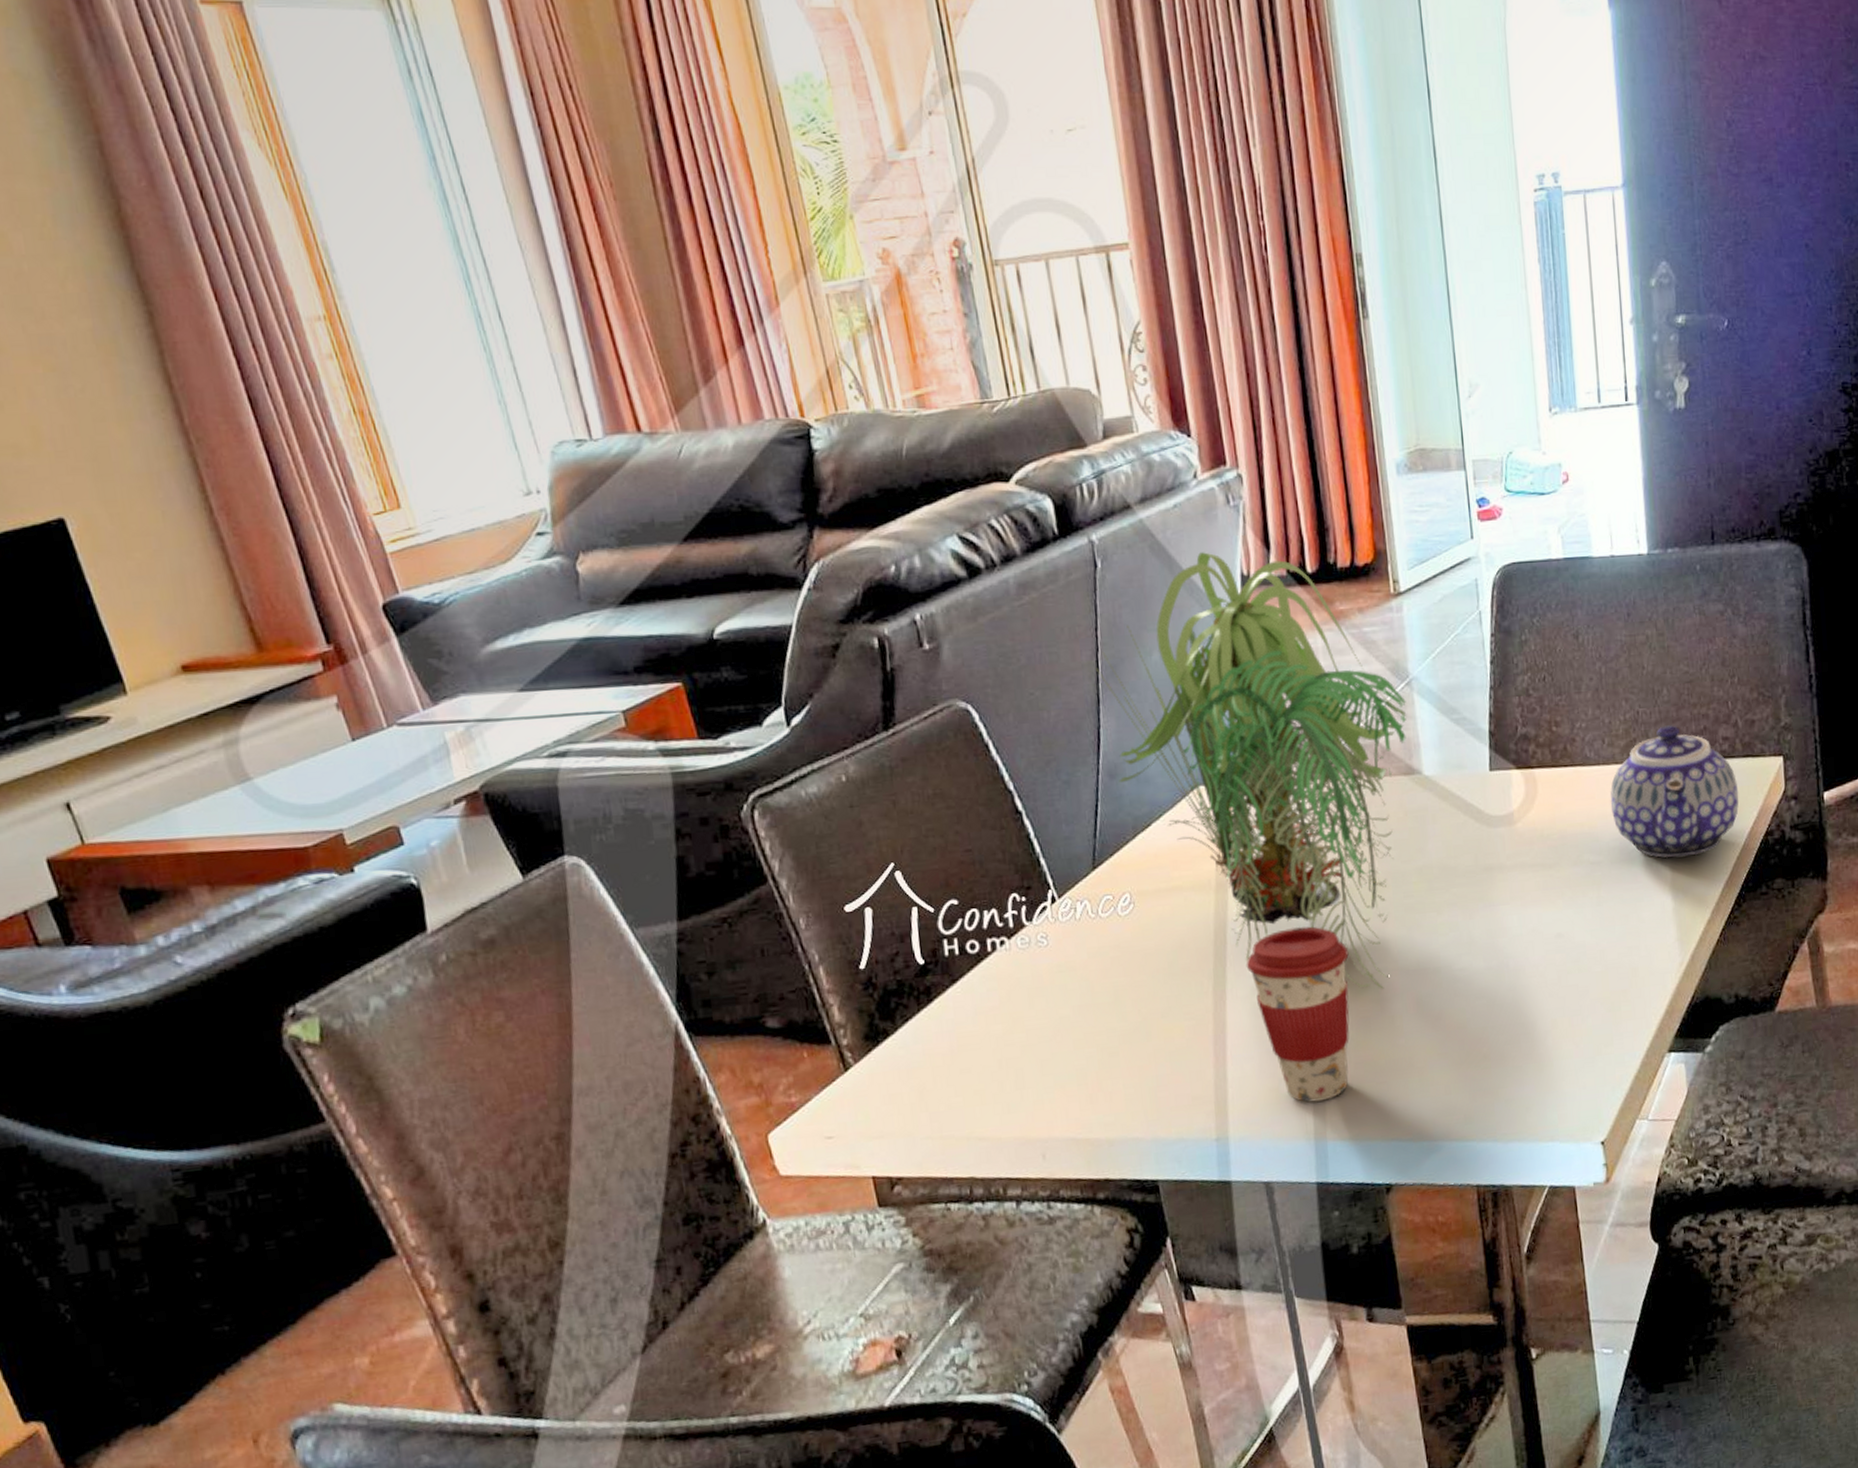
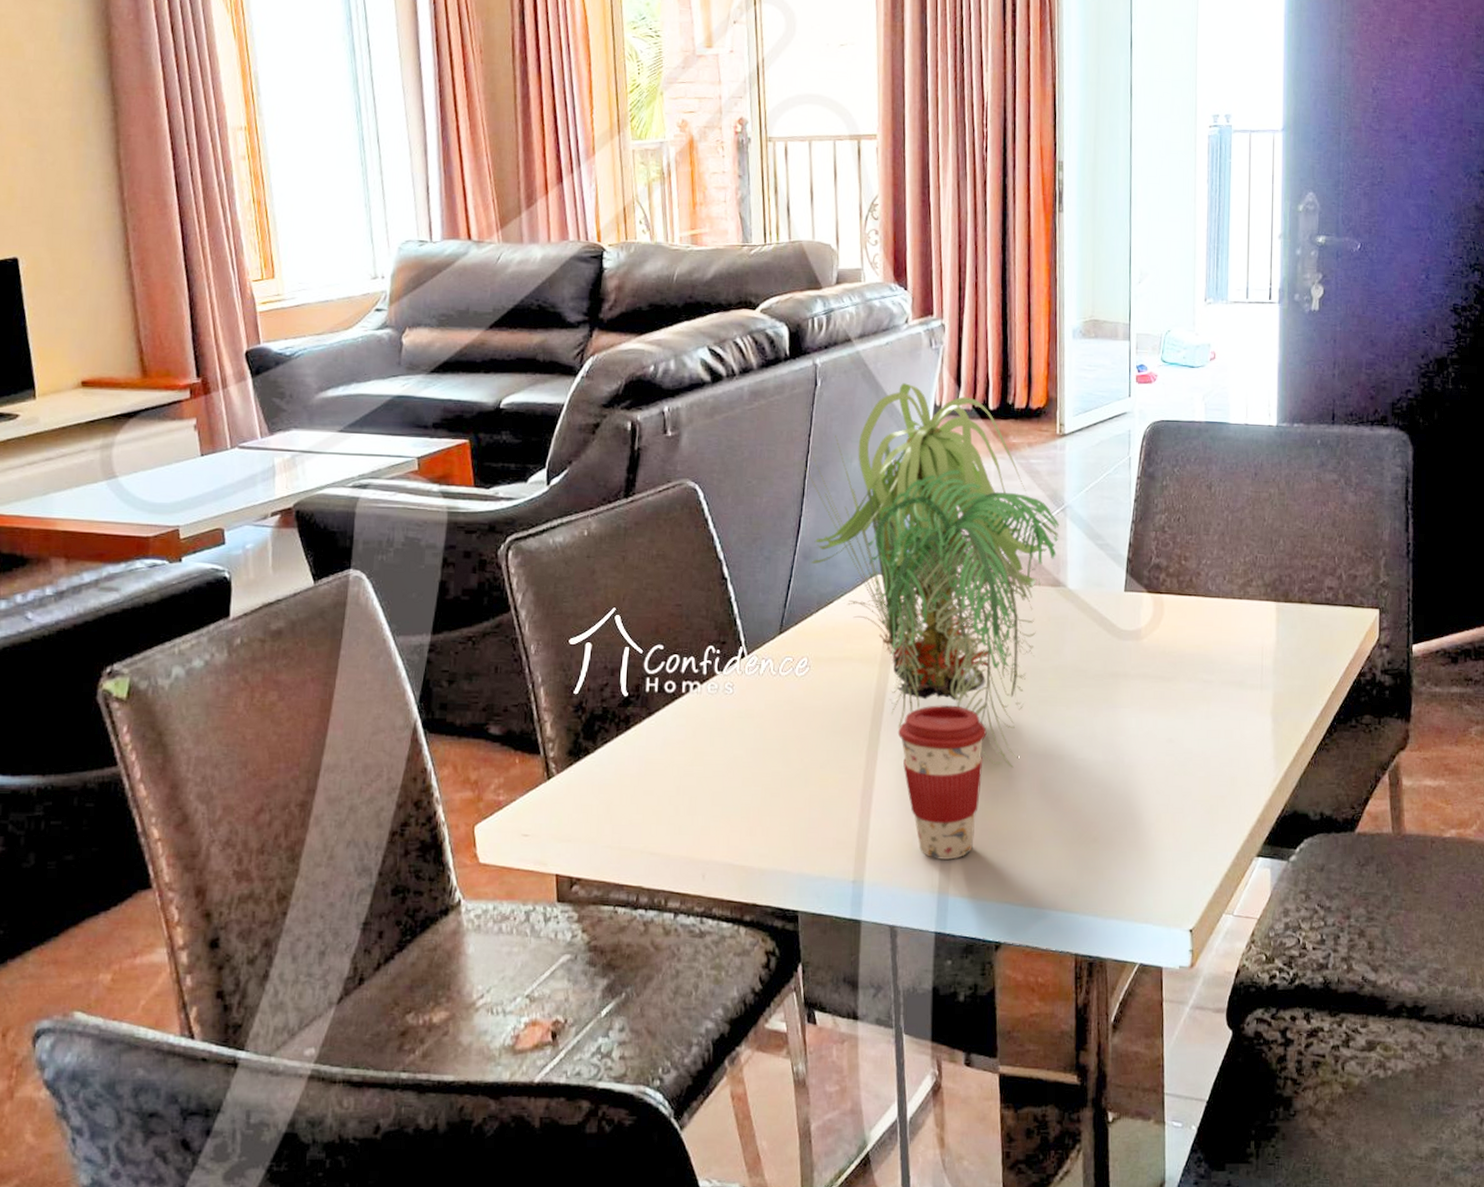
teapot: present [1610,725,1739,858] -> none [1225,571,1338,686]

